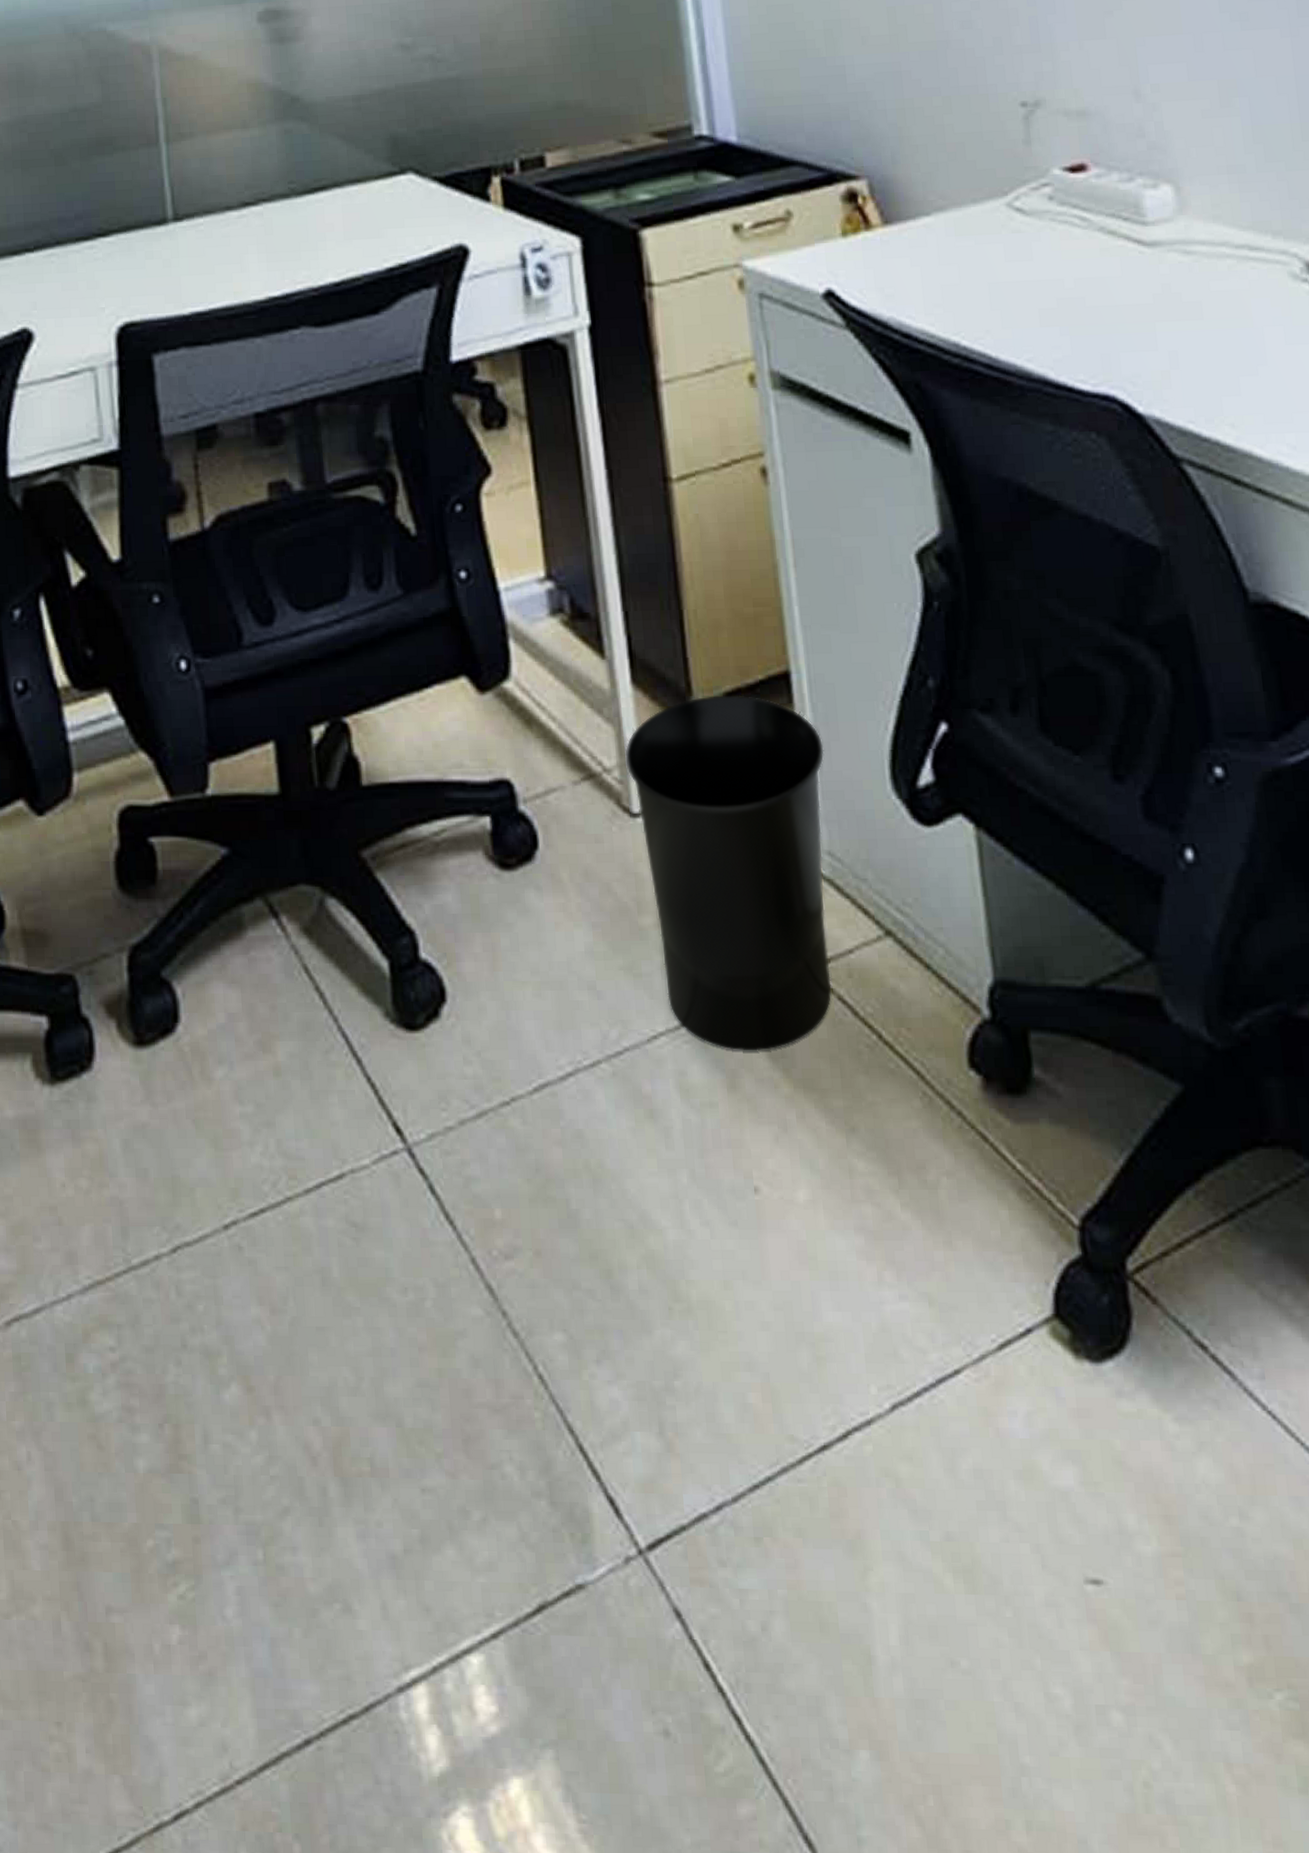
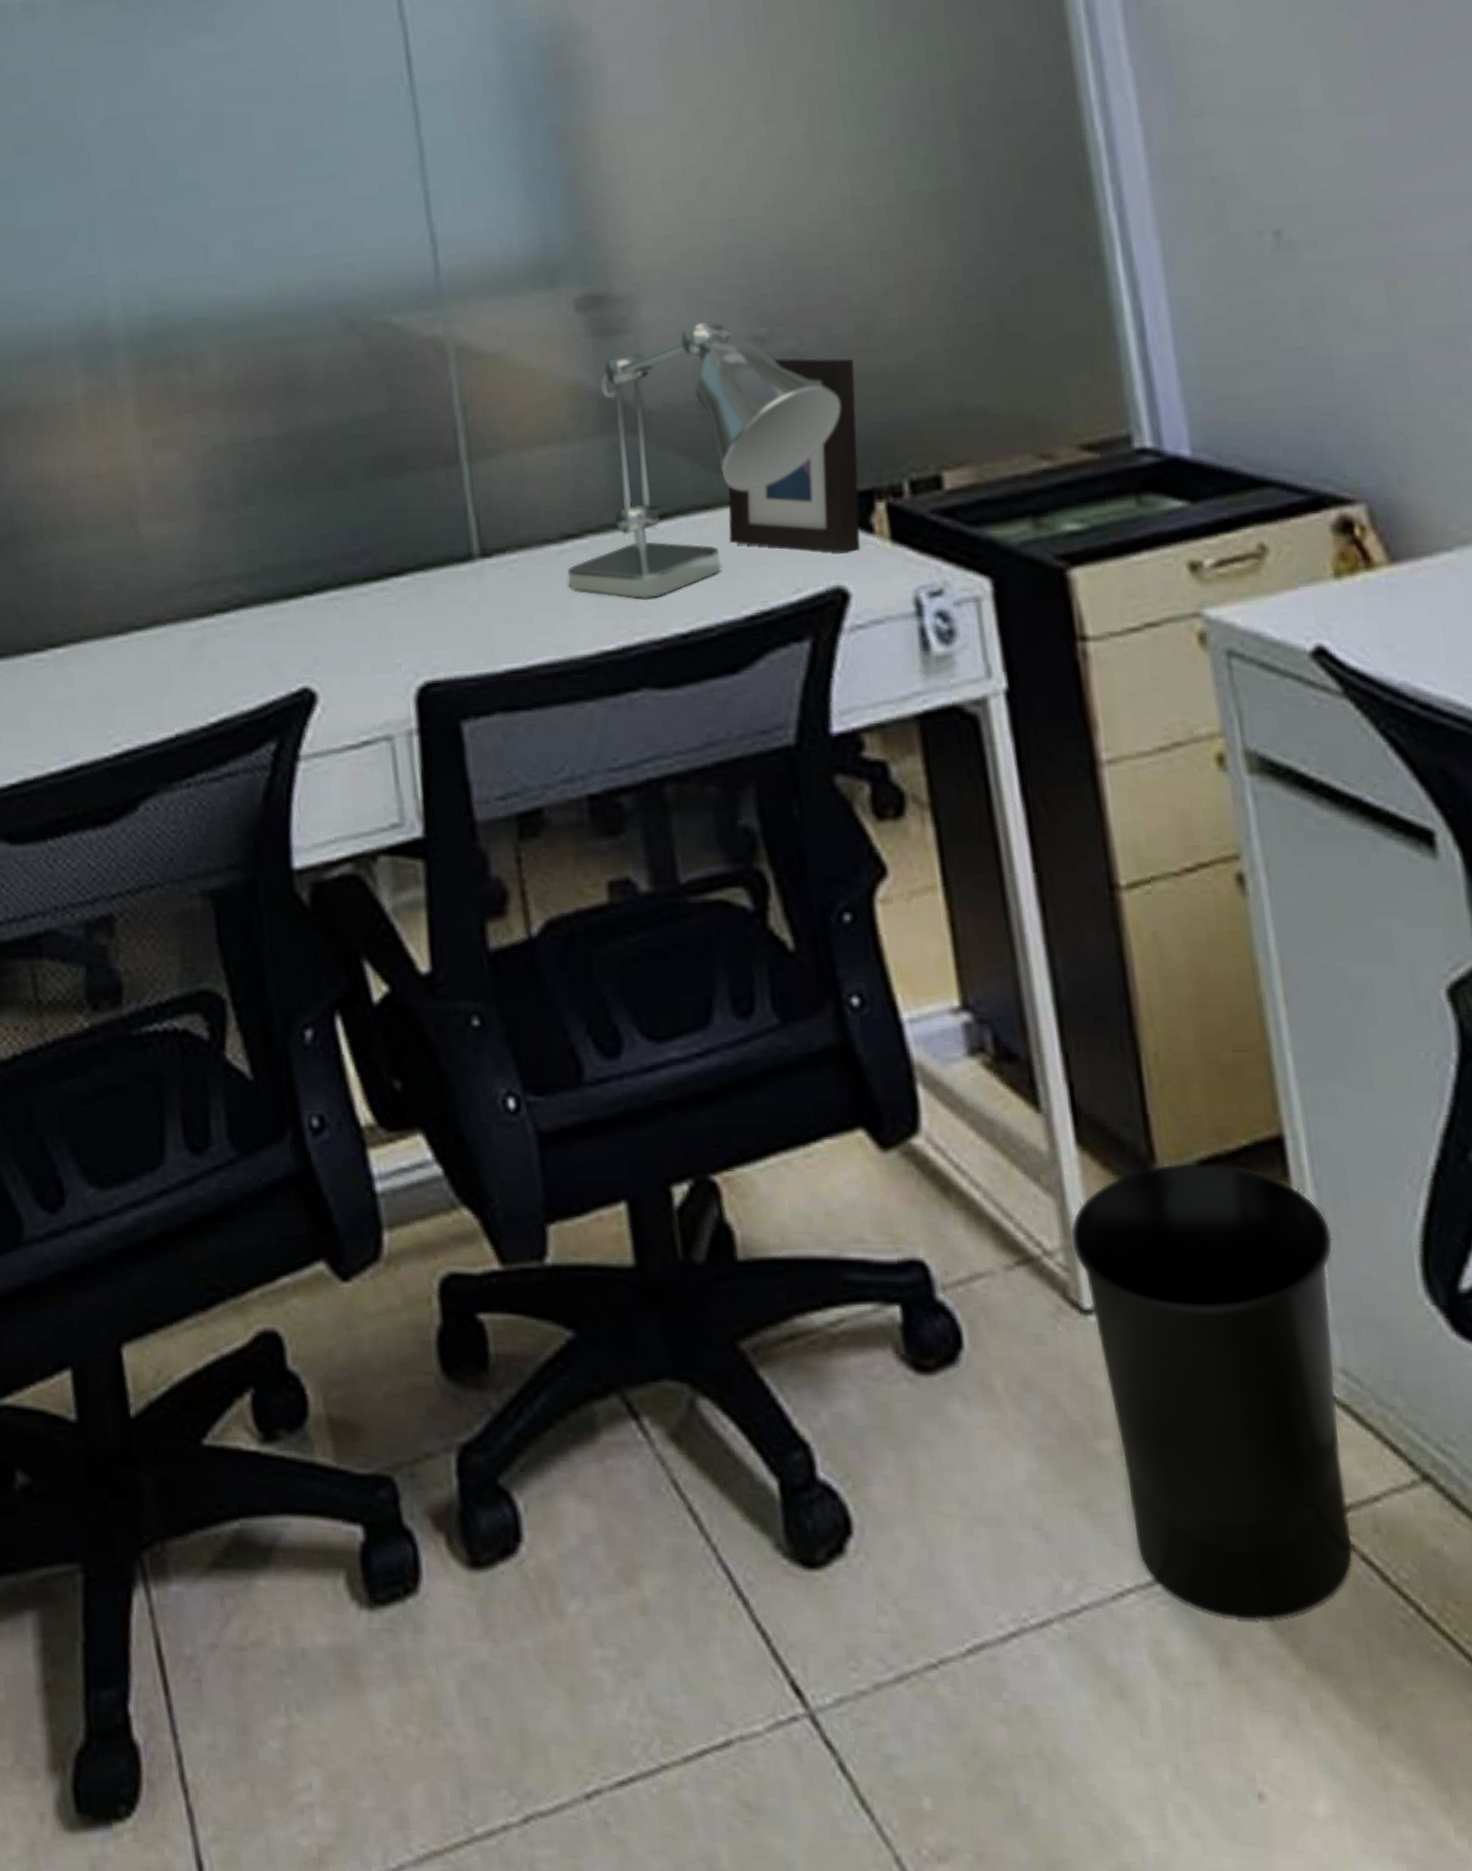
desk lamp: none [244,31,468,255] -> present [567,321,842,599]
picture frame: none [375,61,480,217] -> present [727,357,861,553]

